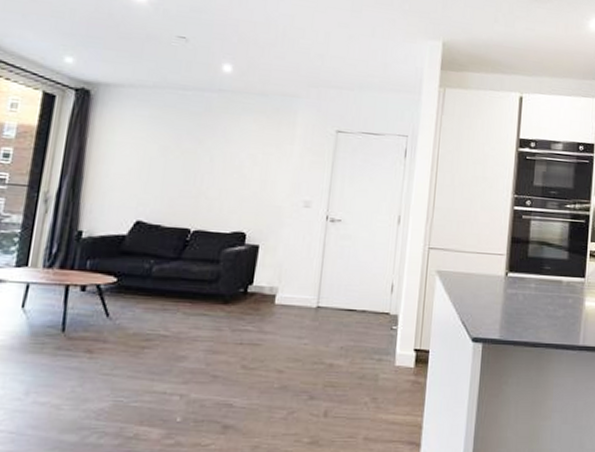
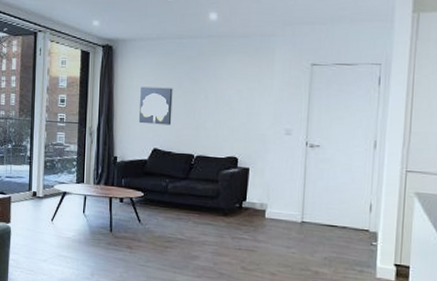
wall art: none [118,143,170,193] -> present [138,86,173,125]

